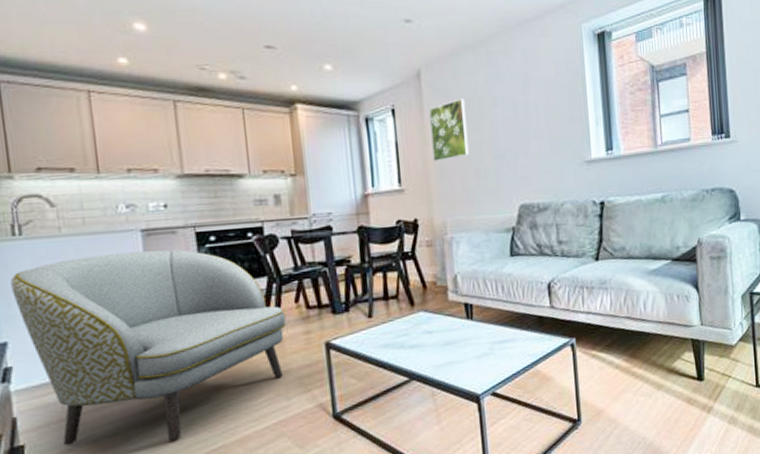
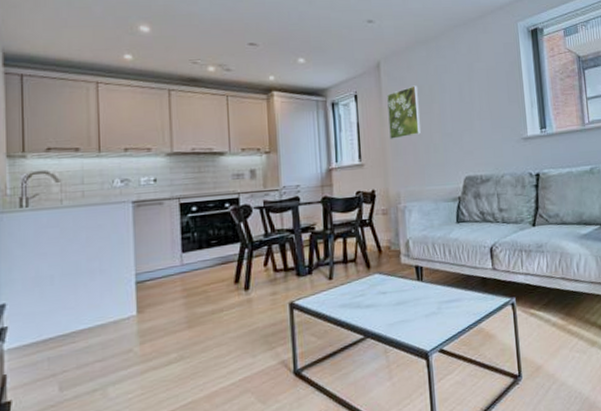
armchair: present [10,249,287,446] -> none [14,218,256,402]

